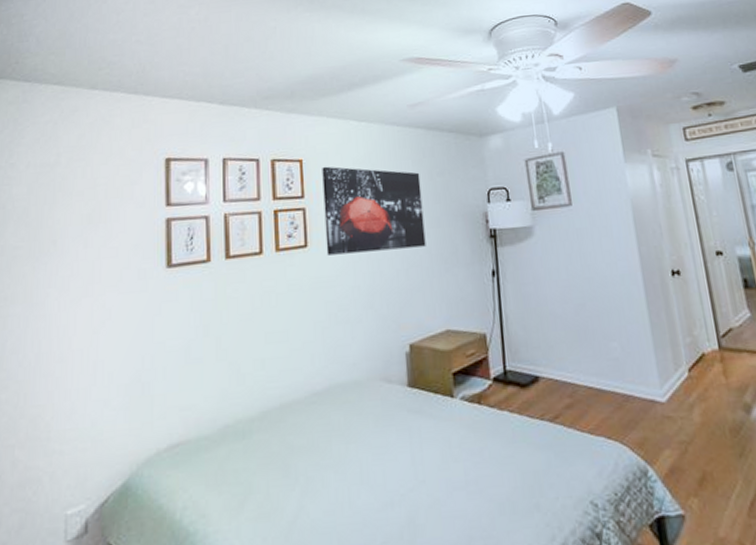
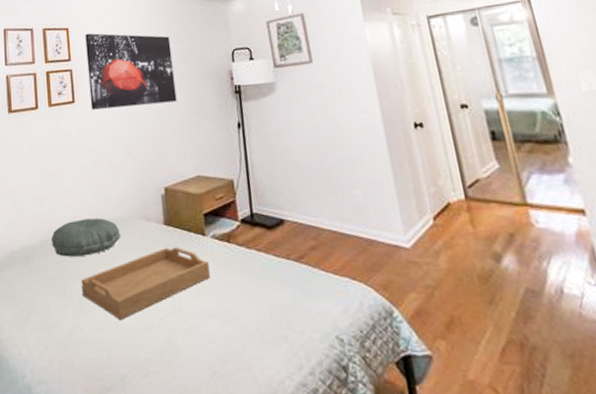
pillow: none [275,381,359,429] -> present [52,218,121,257]
serving tray: none [309,412,458,500] -> present [81,247,210,321]

